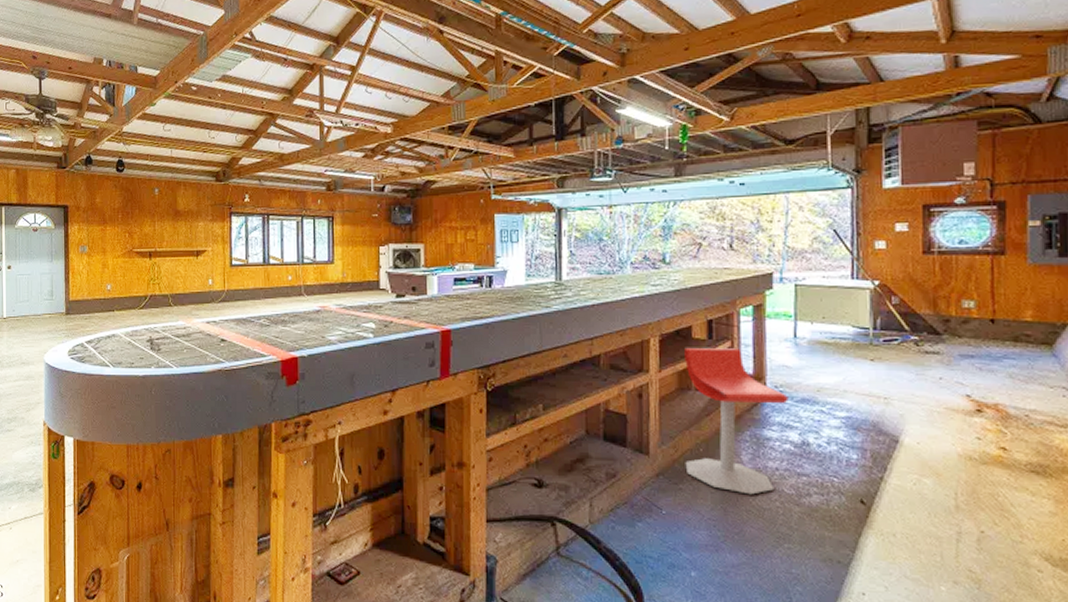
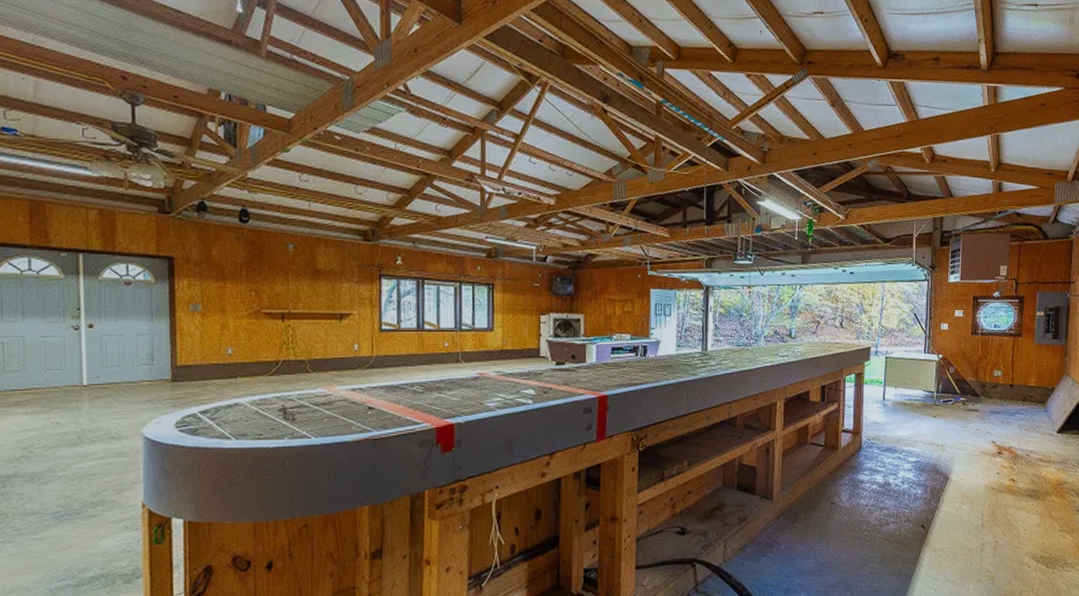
stool: present [684,347,788,495] -> none [800,408,877,527]

